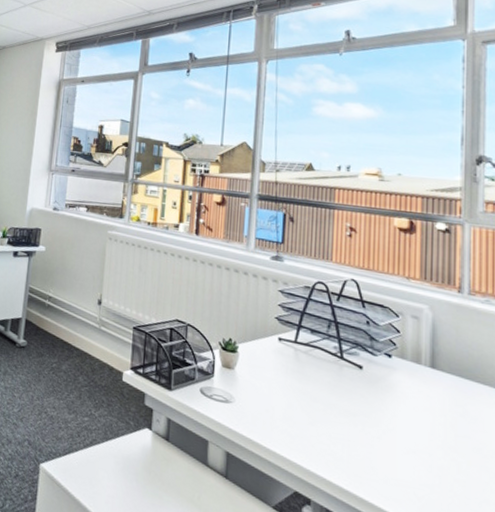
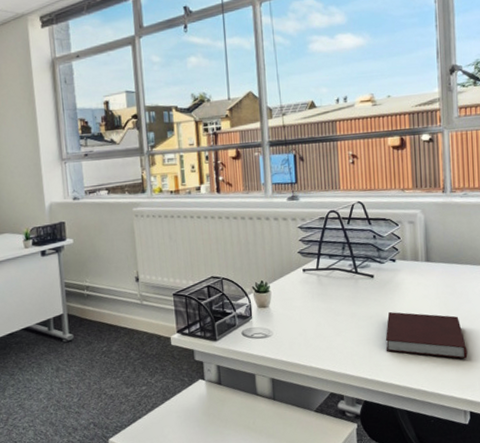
notebook: none [370,414,479,504] -> present [385,311,468,359]

